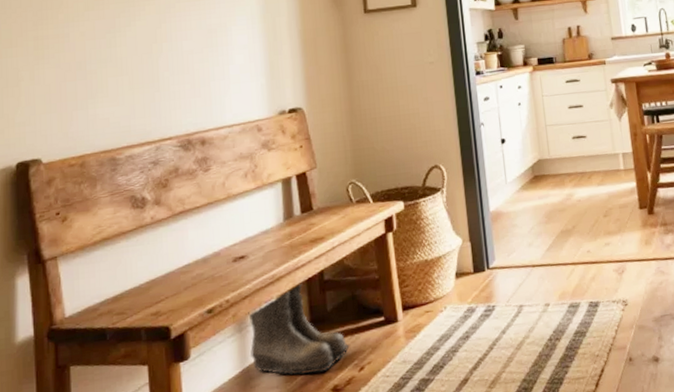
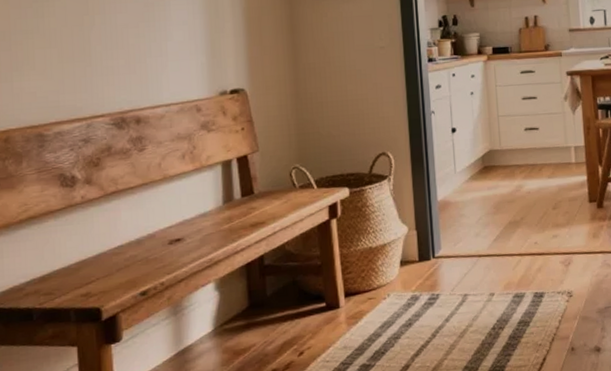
boots: present [248,281,350,376] -> none [184,266,289,359]

